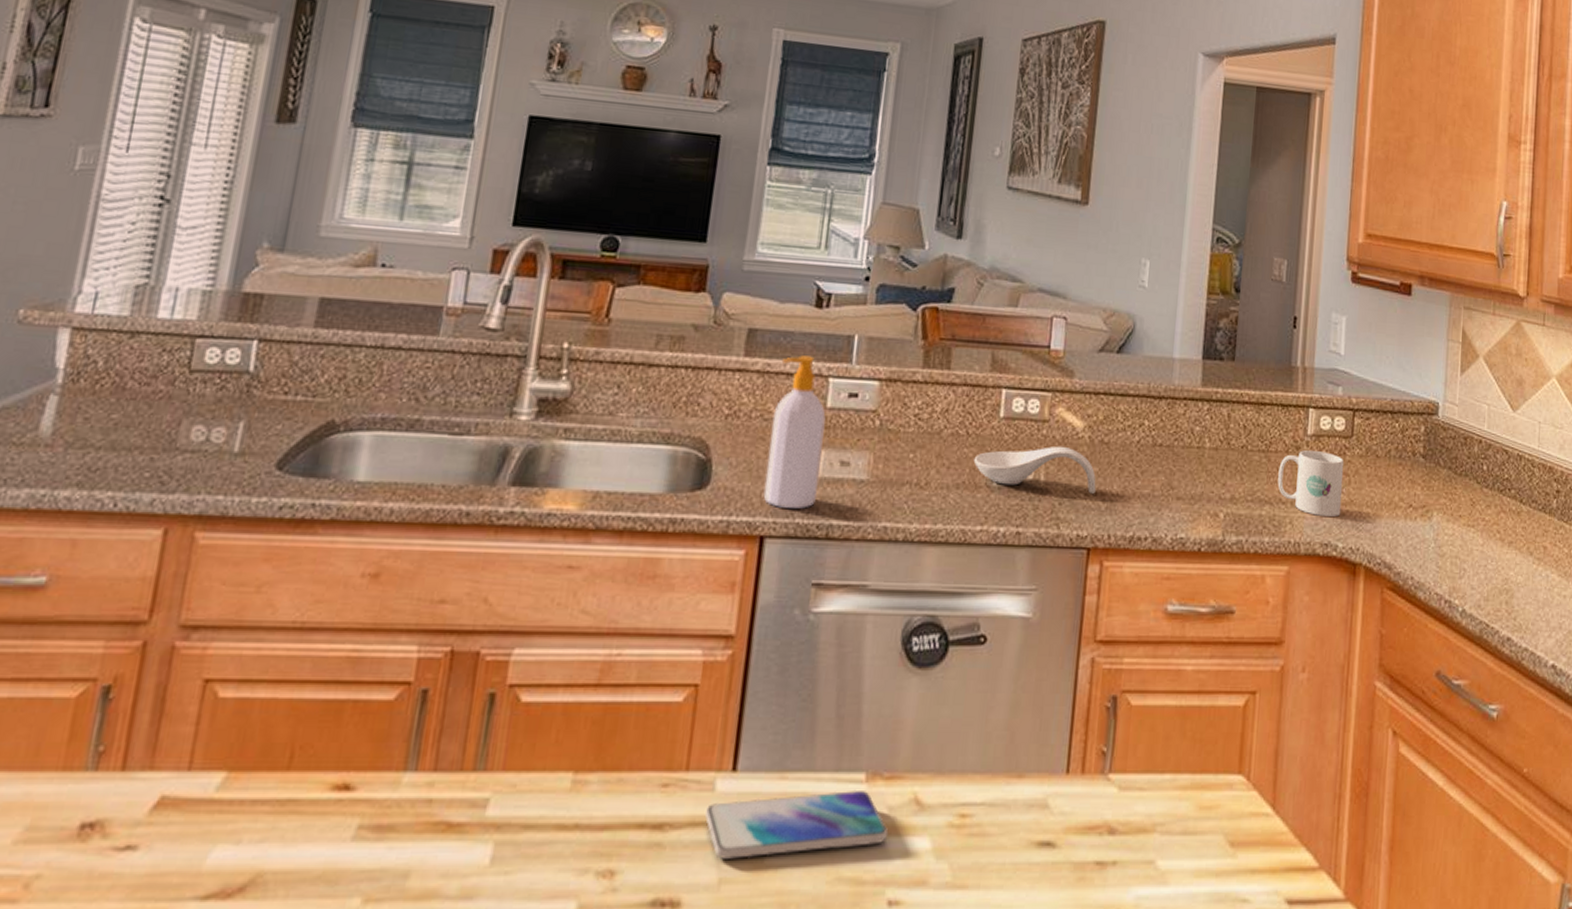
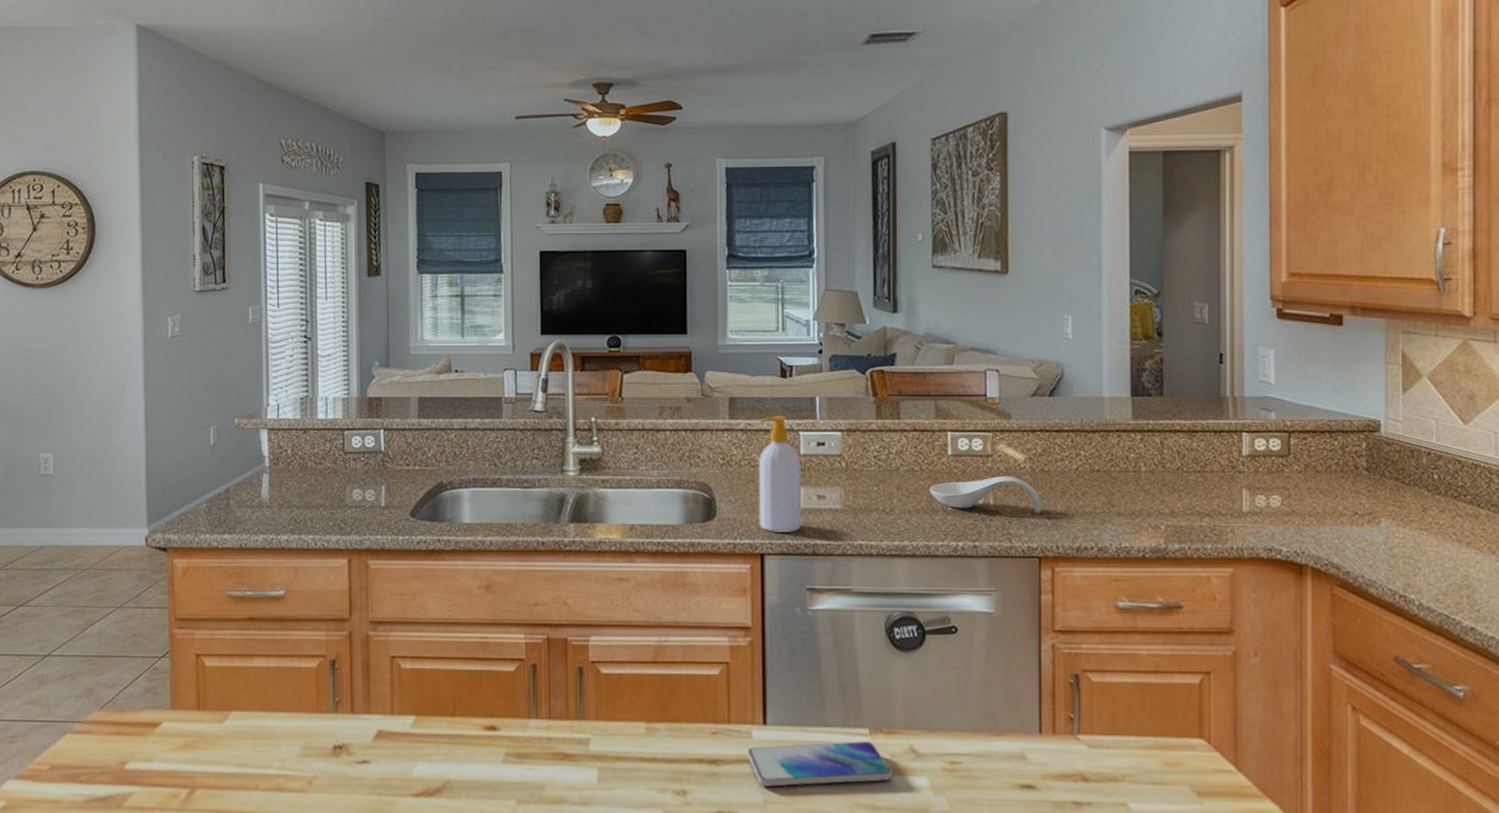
mug: present [1278,450,1344,518] -> none [1216,469,1283,526]

